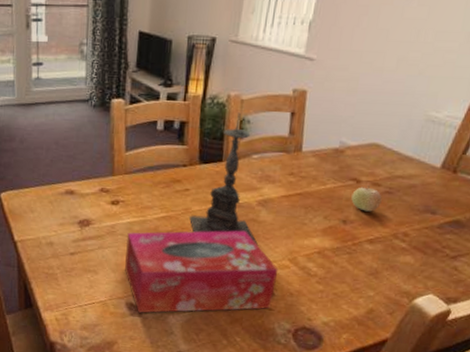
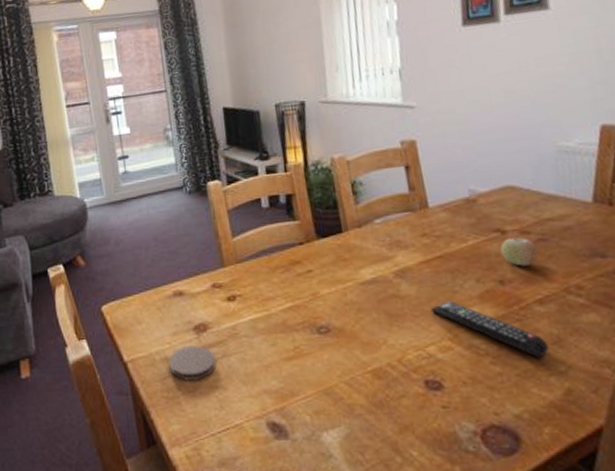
coaster: none [52,236,93,264] -> present [169,346,216,381]
tissue box: present [125,230,279,313] -> none [251,311,444,434]
candle holder: present [188,112,258,245] -> none [318,175,407,326]
remote control: none [280,230,367,284] -> present [430,301,549,358]

